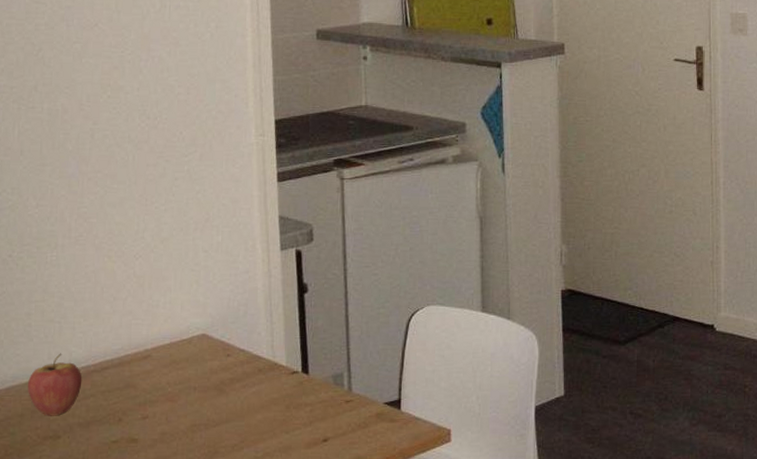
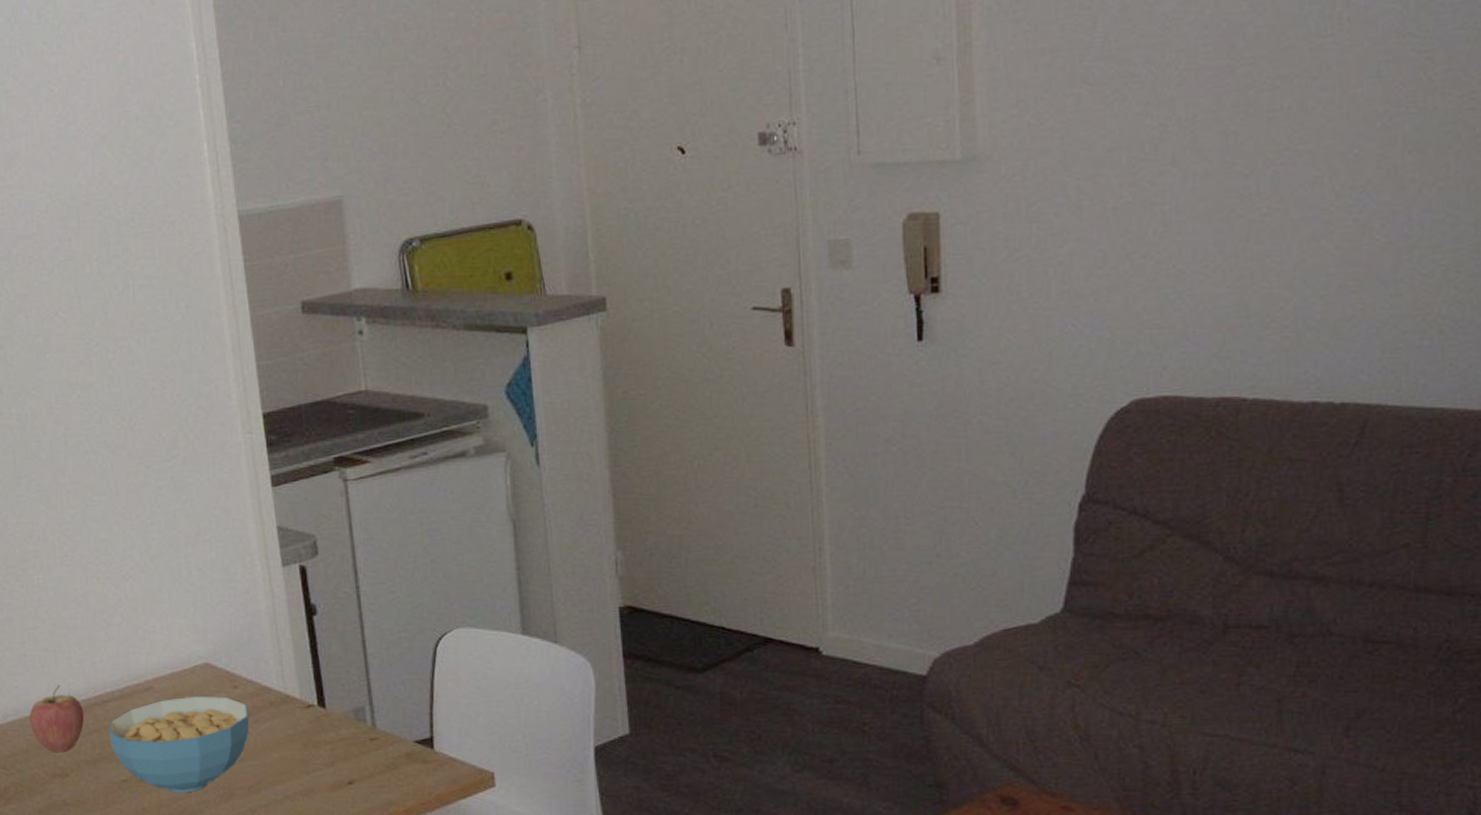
cereal bowl: none [104,363,239,452] -> present [108,696,250,793]

